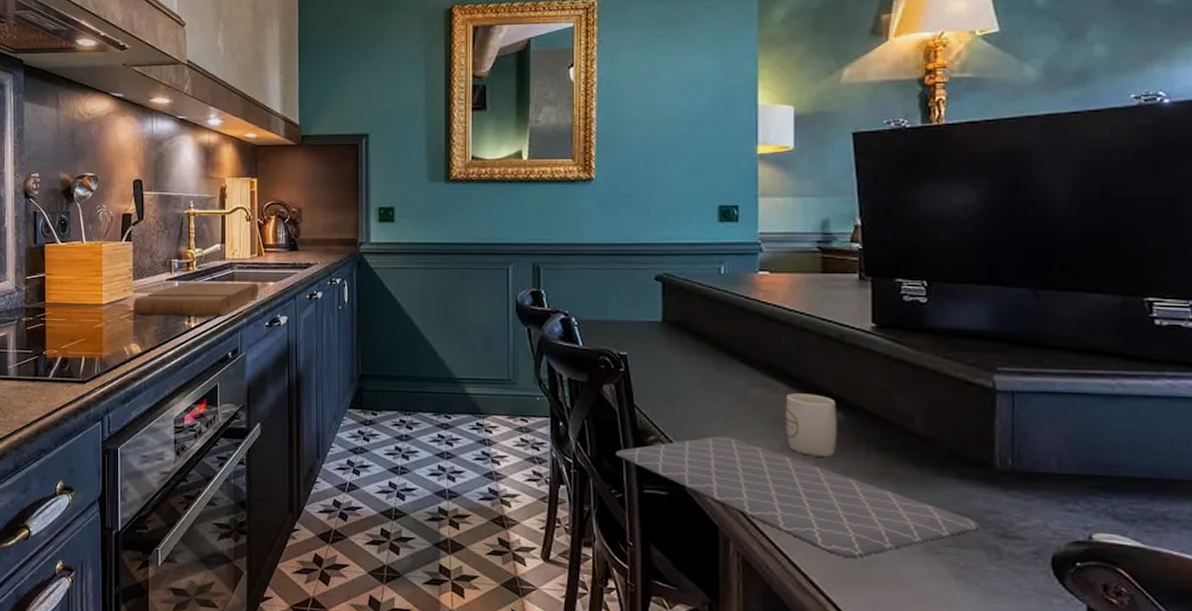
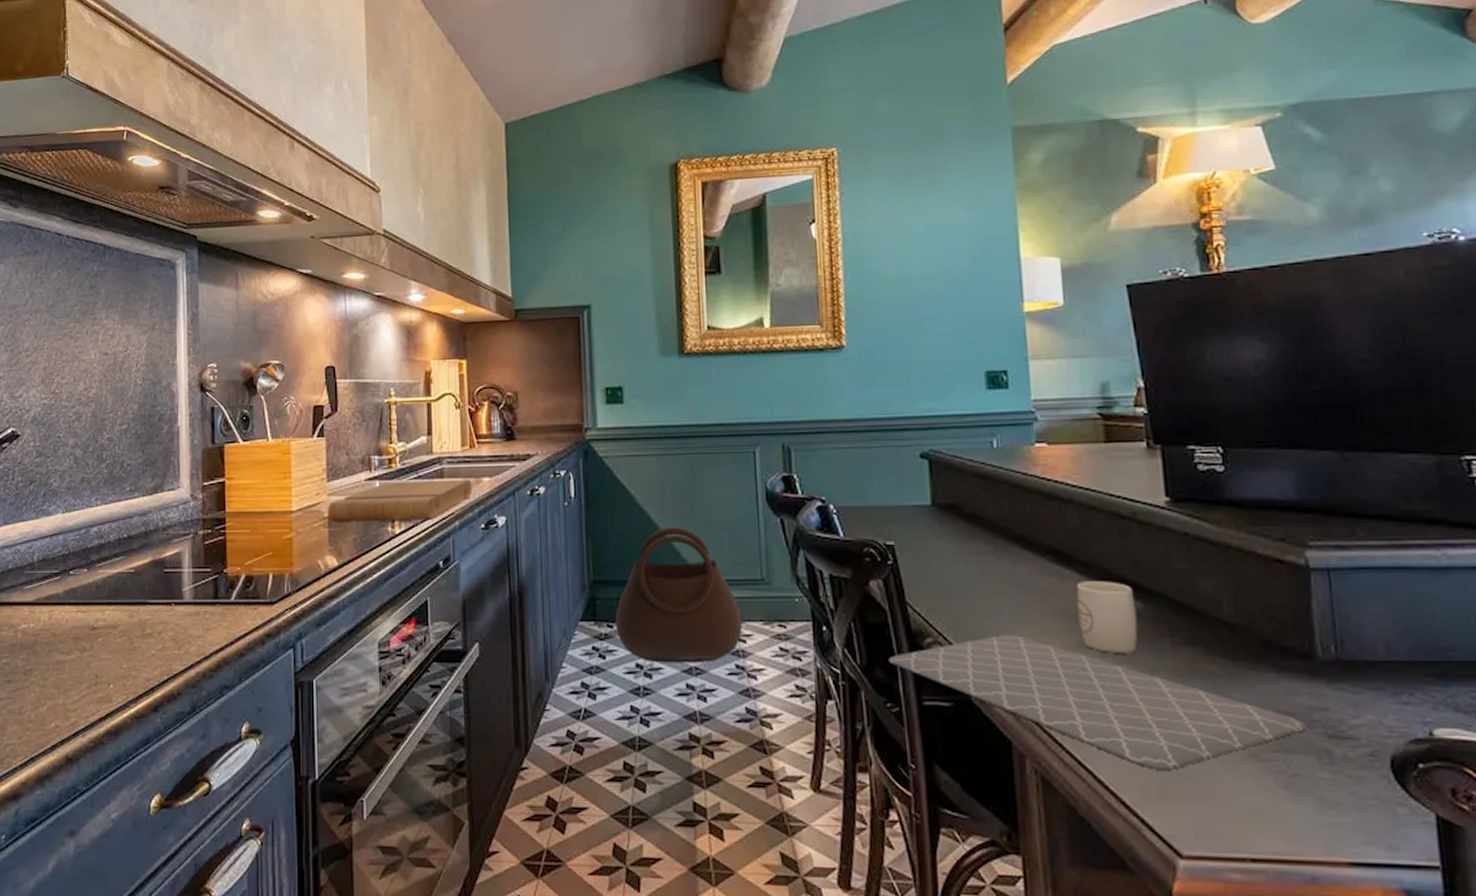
basket: none [380,331,489,449] -> present [615,527,743,663]

